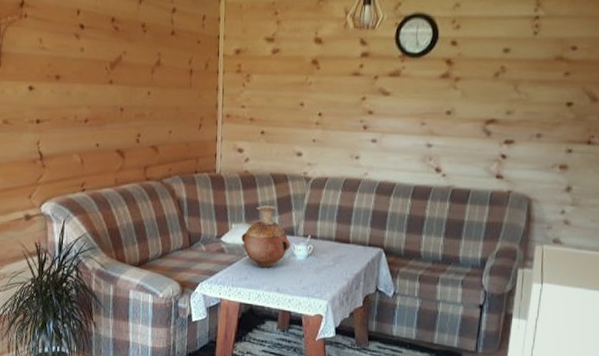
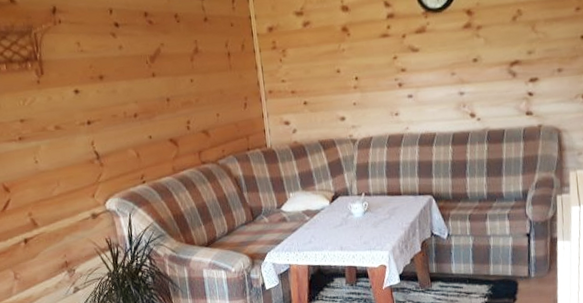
vase: present [241,205,291,268] -> none [300,170,348,230]

